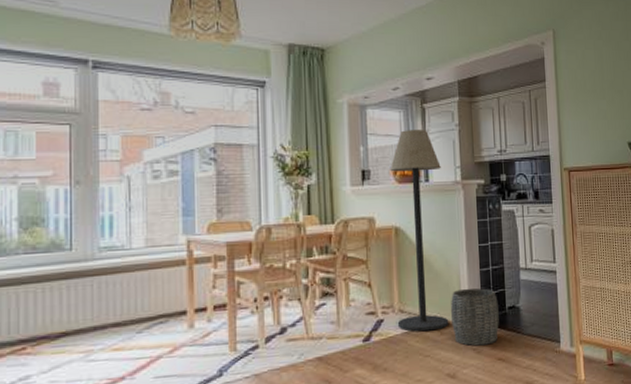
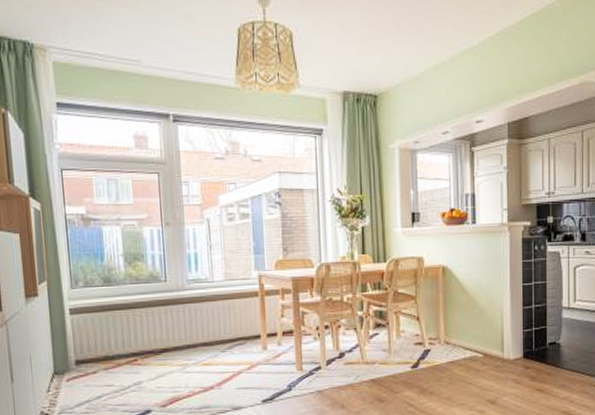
floor lamp: present [390,130,449,332] -> none [438,173,491,362]
woven basket: present [450,288,499,346] -> none [492,324,539,377]

